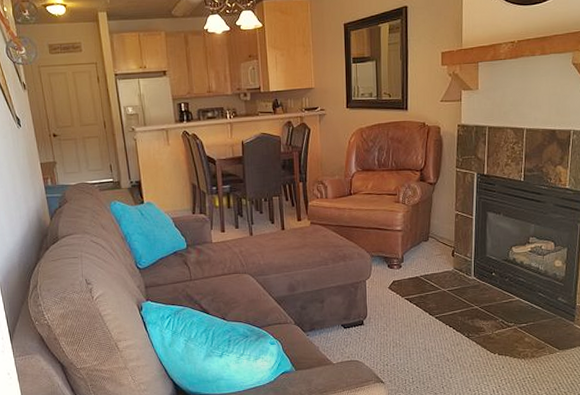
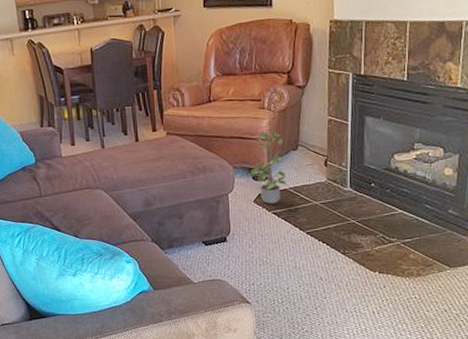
potted plant: none [385,222,418,290] -> present [249,130,286,204]

